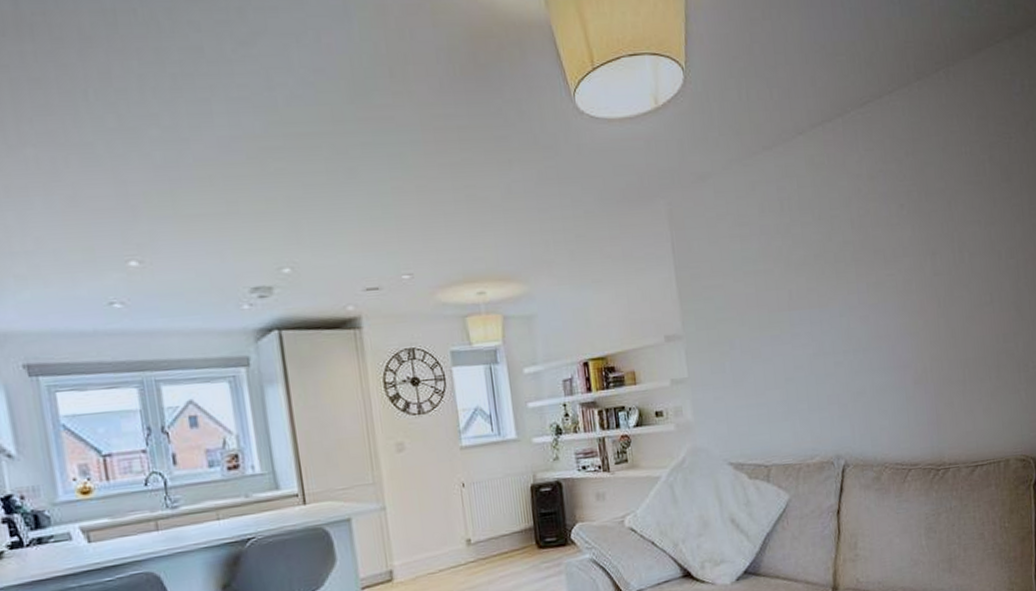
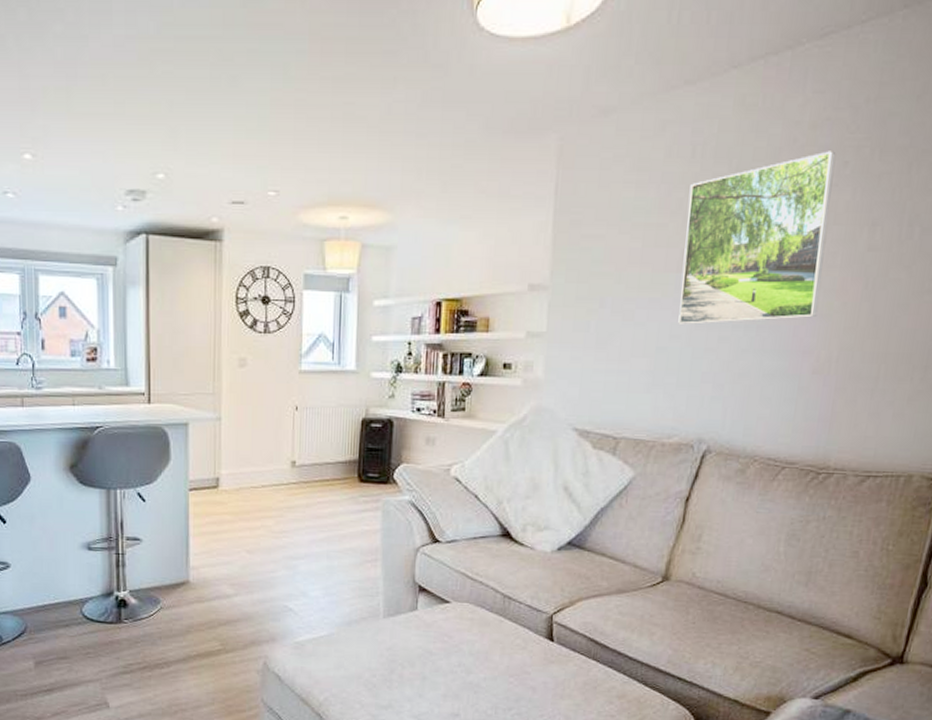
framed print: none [785,196,907,356] -> present [678,151,836,325]

